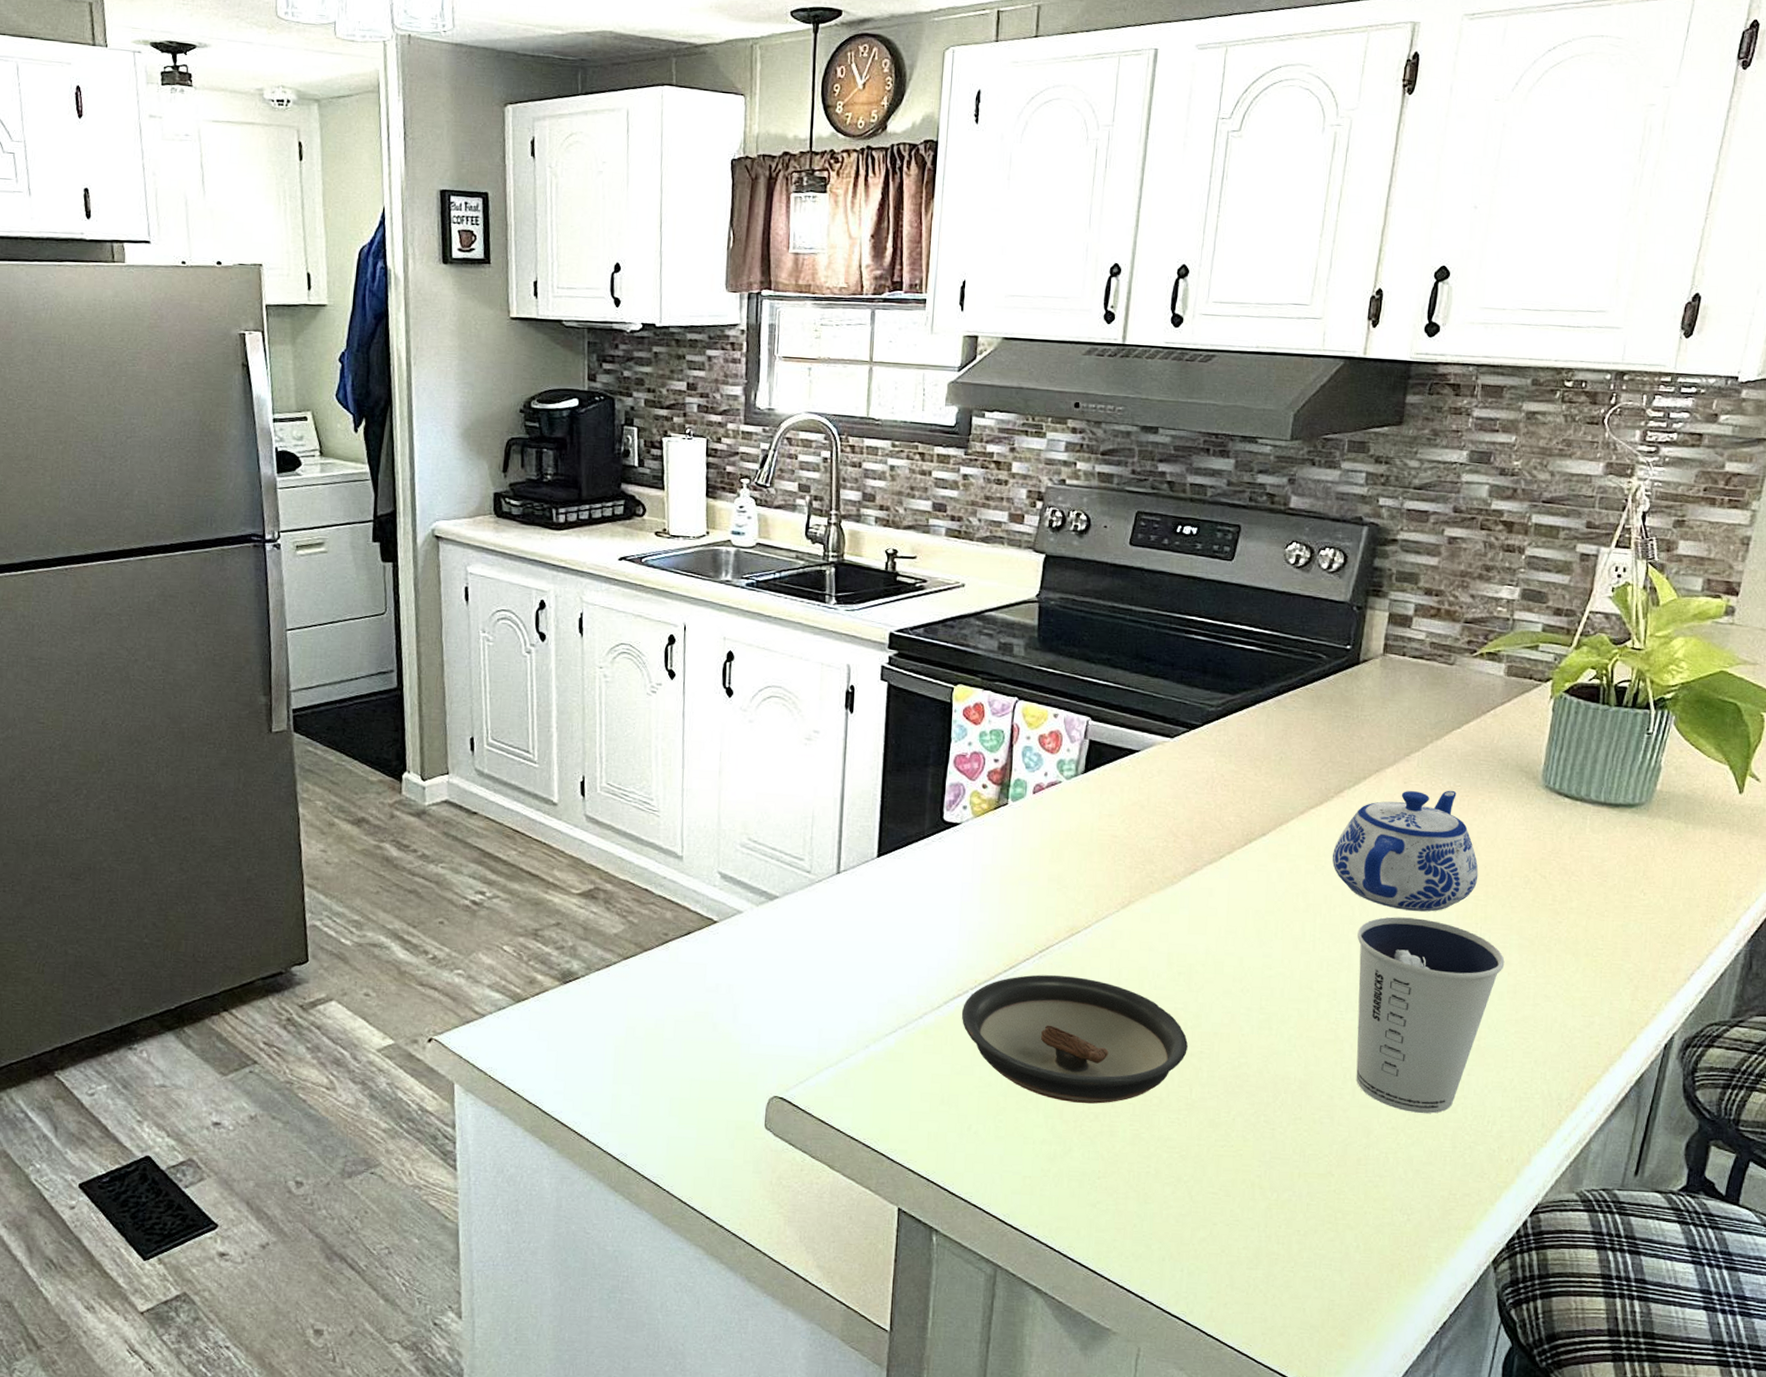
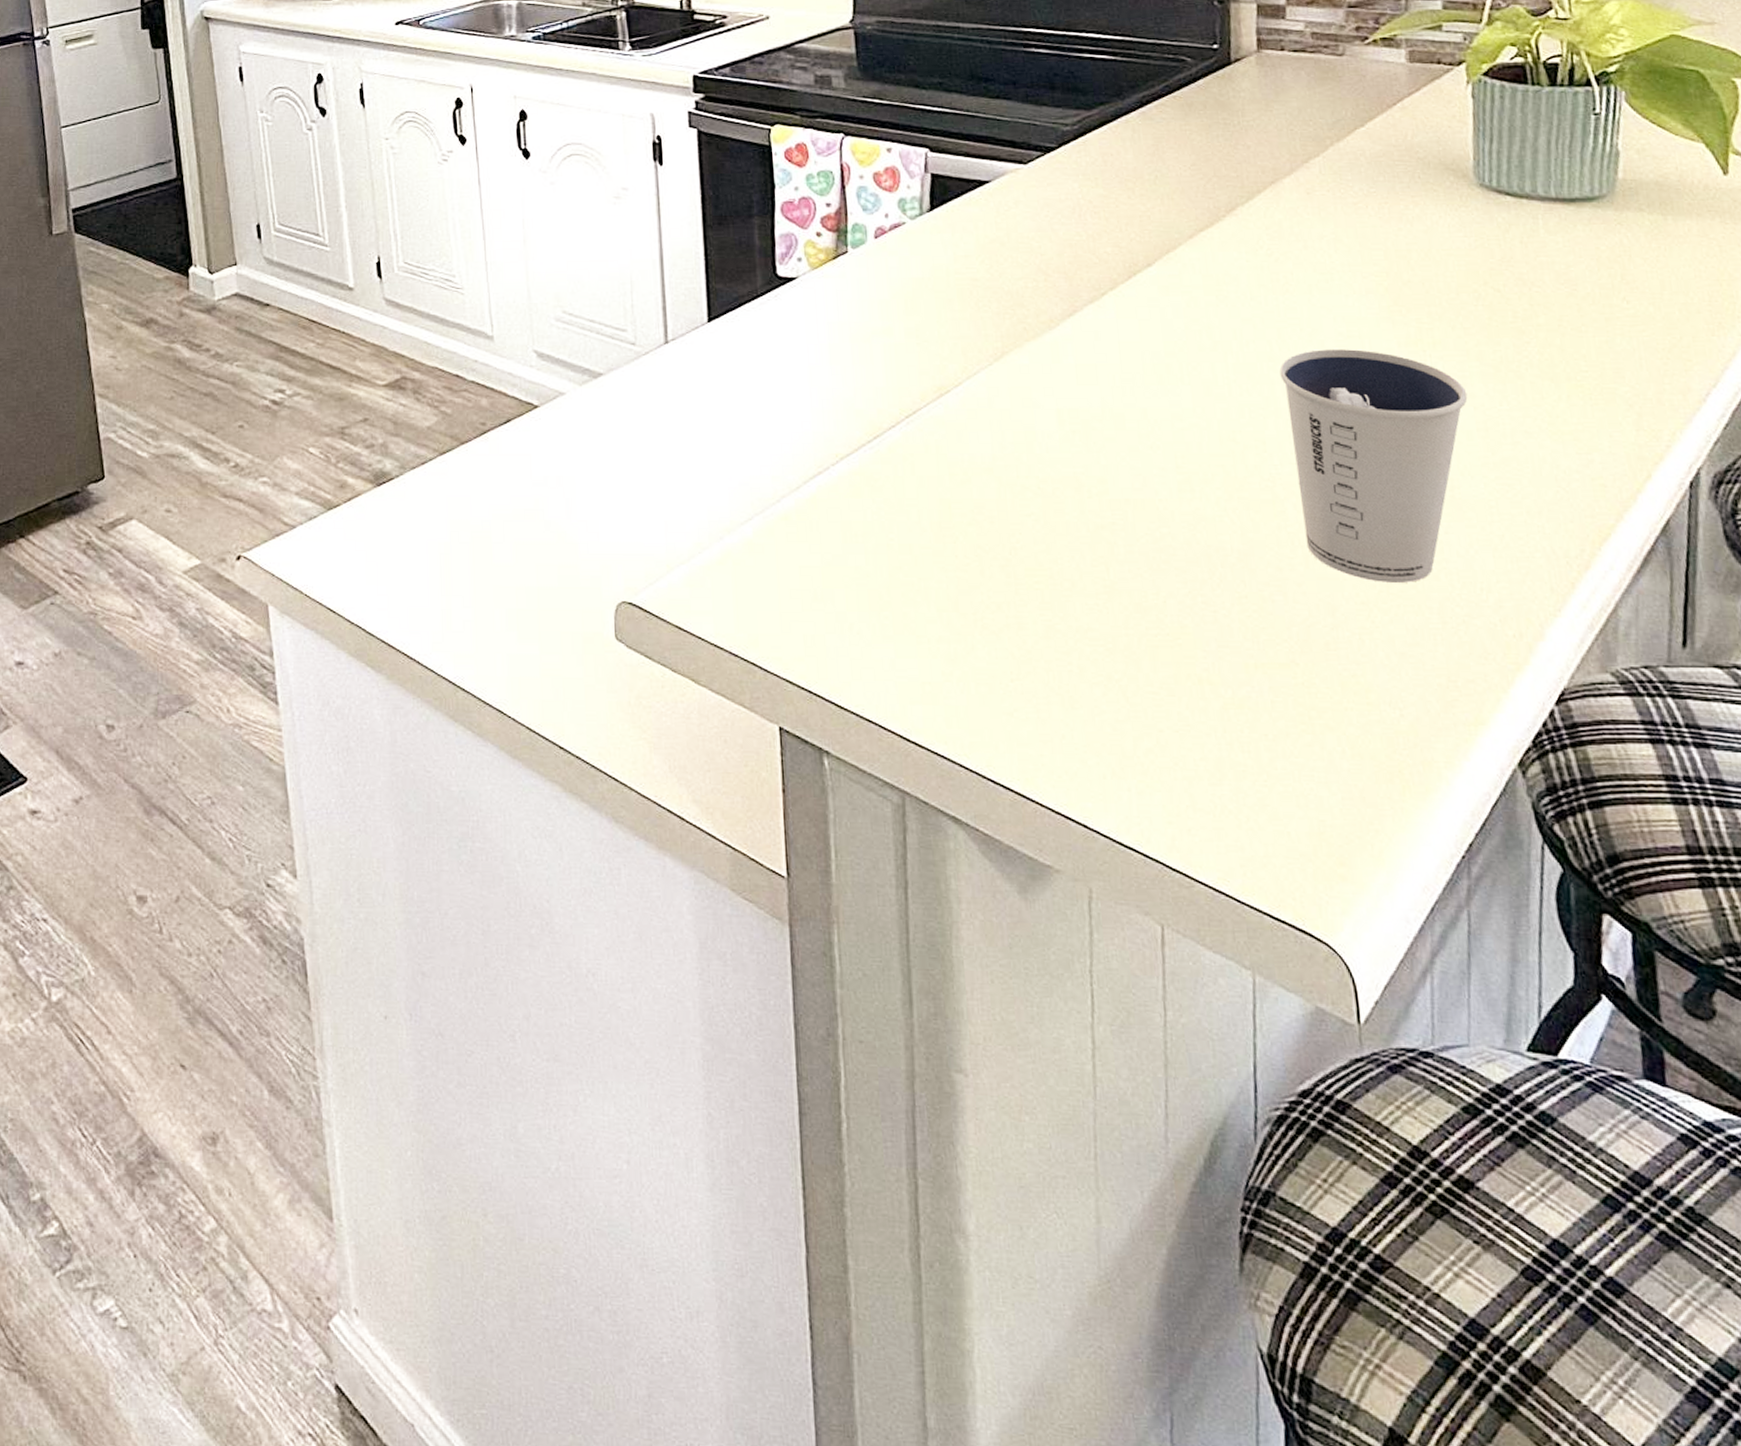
saucer: present [961,974,1188,1104] -> none [824,444,1096,591]
teapot: present [1332,790,1479,912] -> none [1235,198,1417,342]

